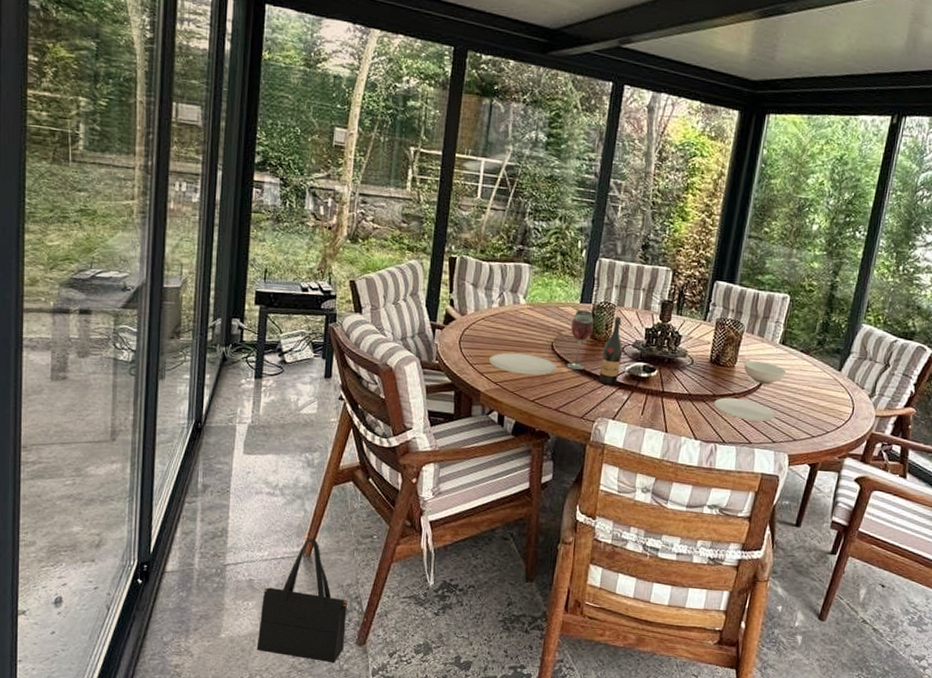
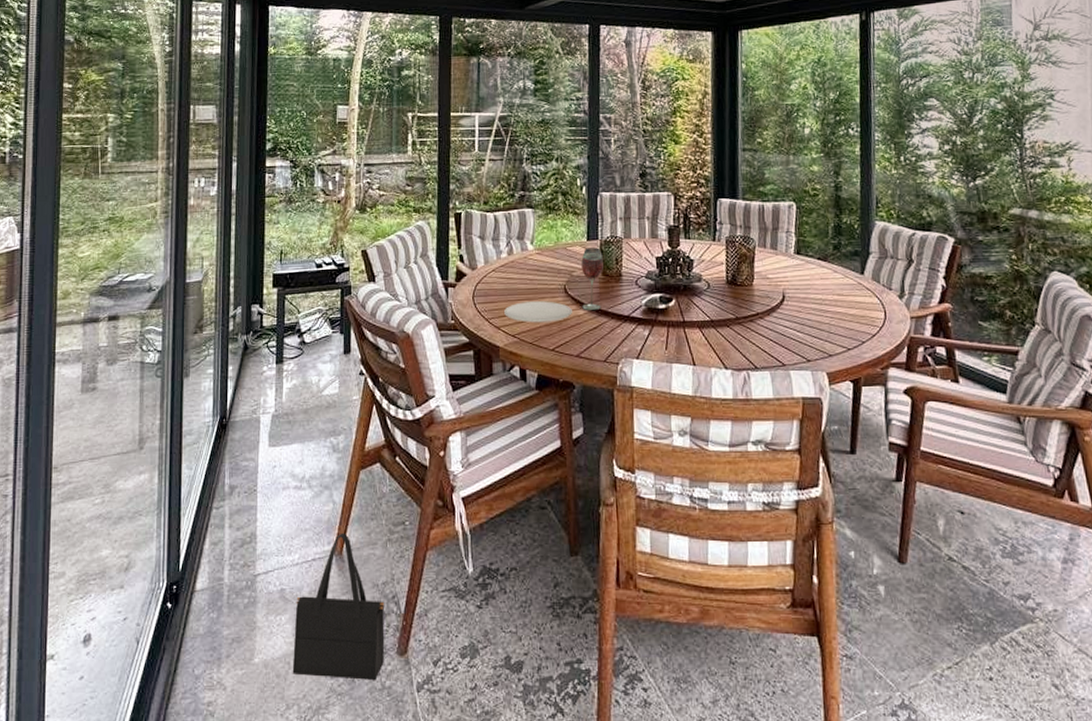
wine bottle: present [598,316,623,385] -> none [616,249,637,322]
plate: present [714,397,775,422] -> none [738,318,805,341]
bowl: present [743,360,787,384] -> none [761,275,807,299]

